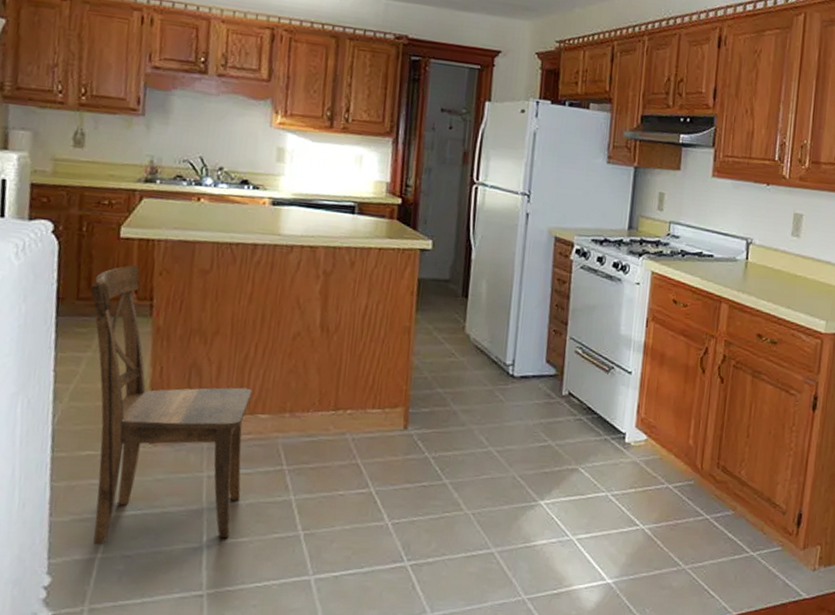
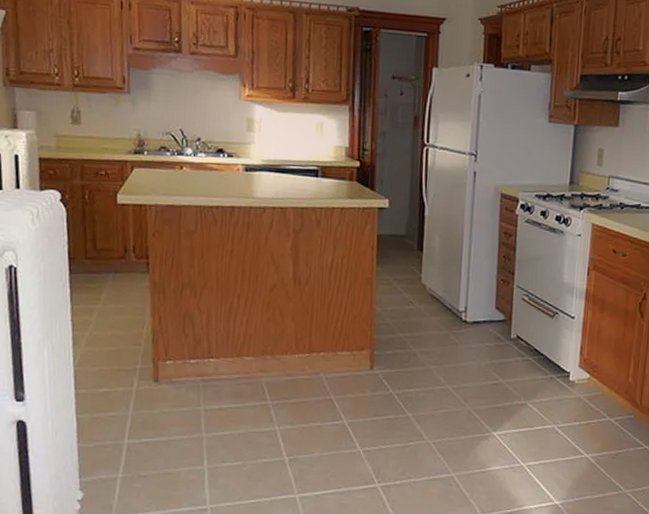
dining chair: present [91,265,252,545] -> none [96,228,238,467]

